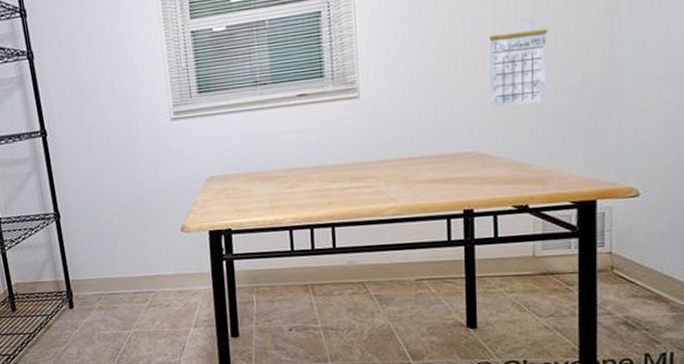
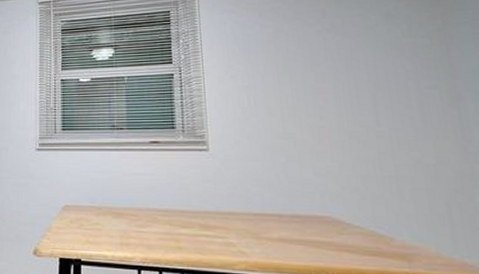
calendar: present [490,17,548,109] -> none [333,96,399,177]

